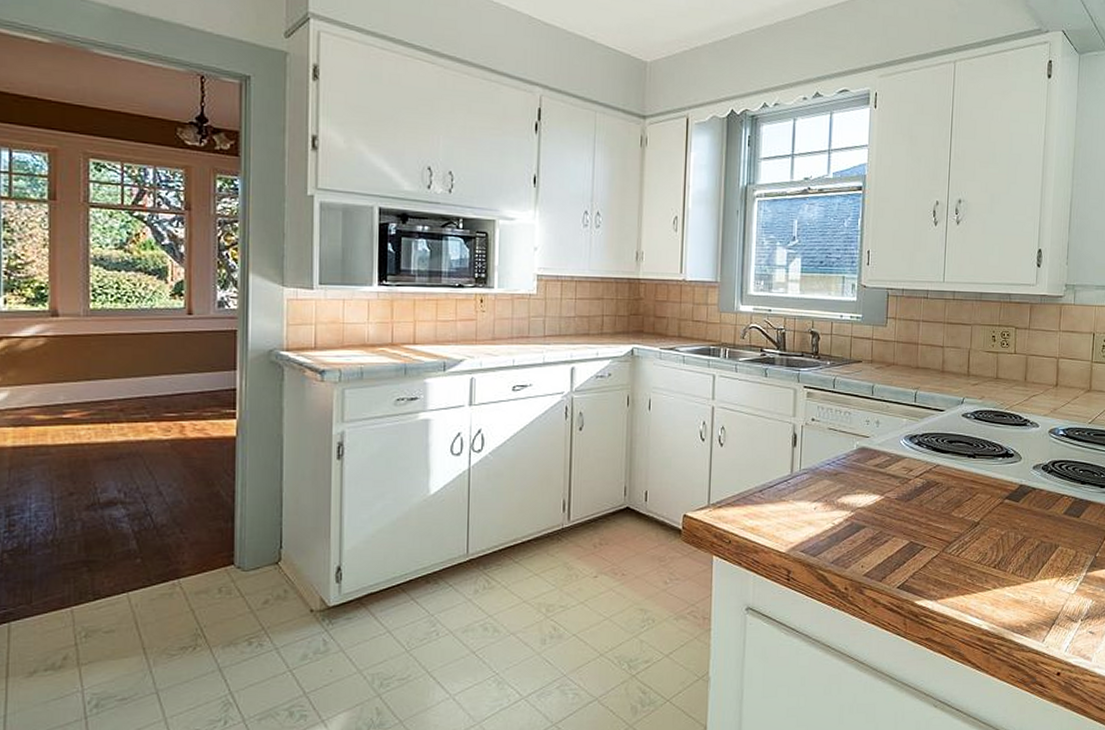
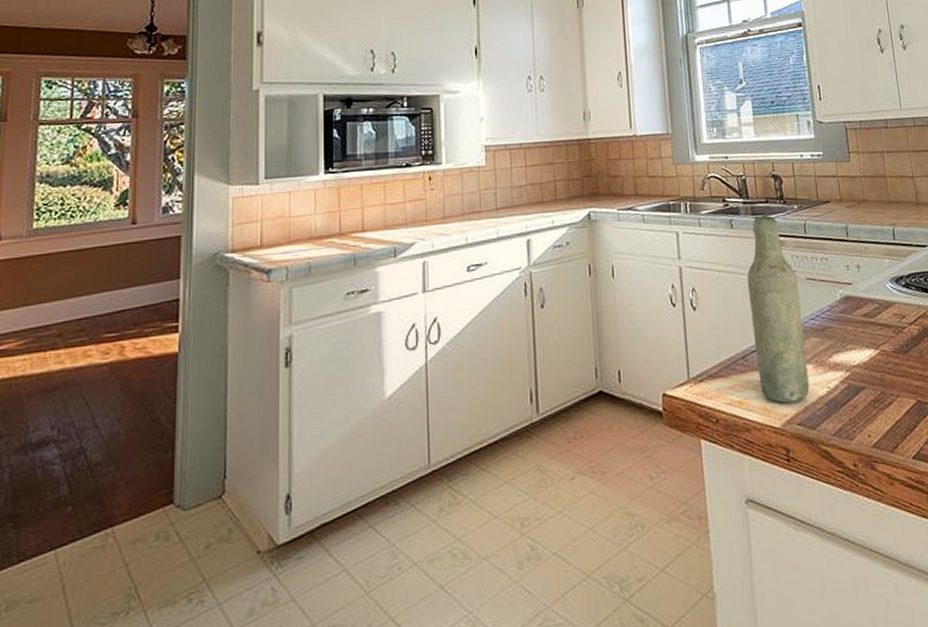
bottle: none [772,367,820,533] -> present [747,215,810,404]

